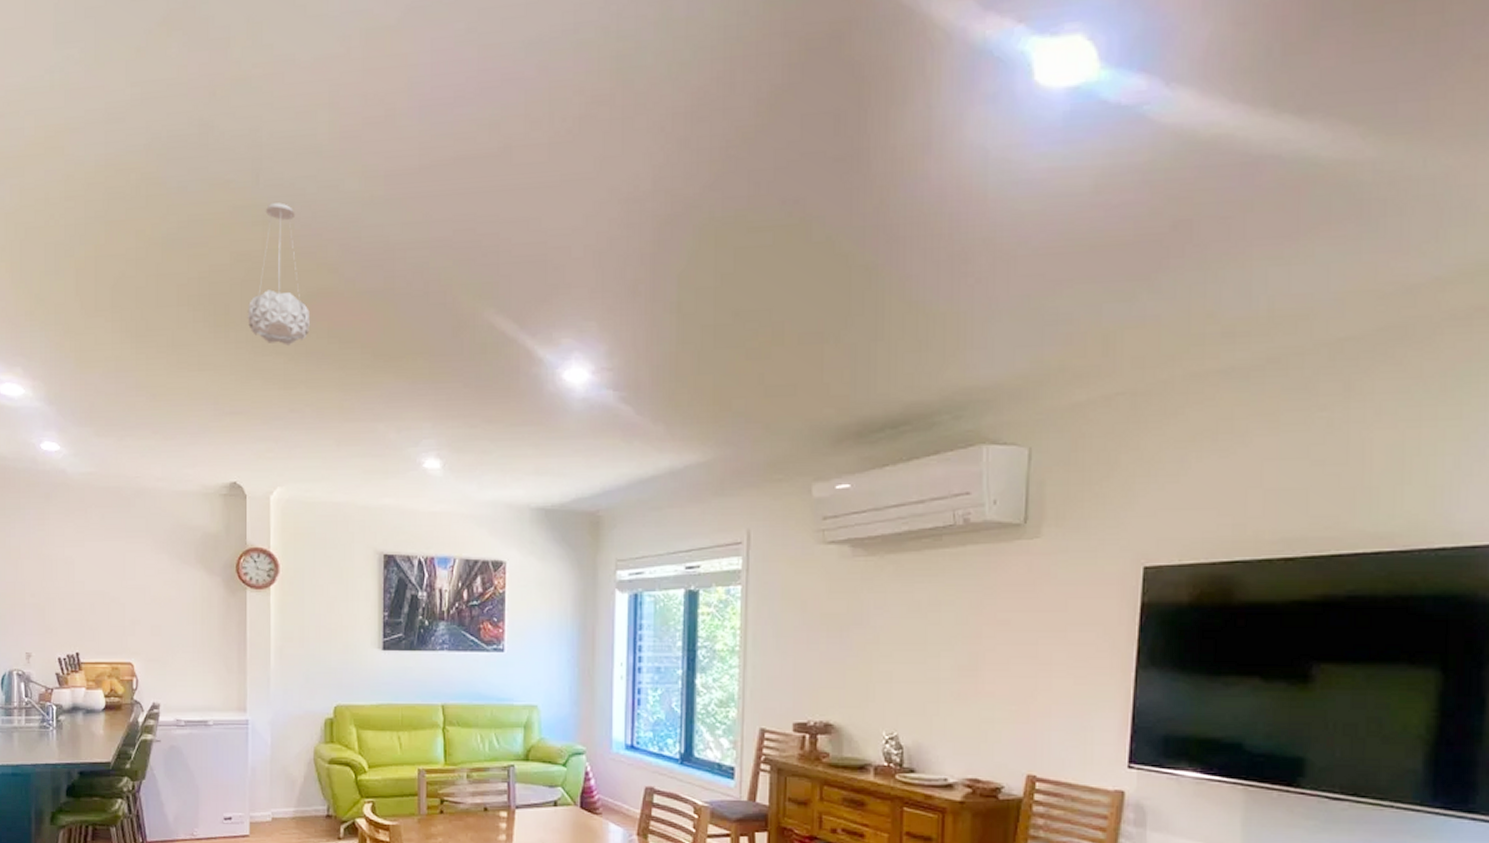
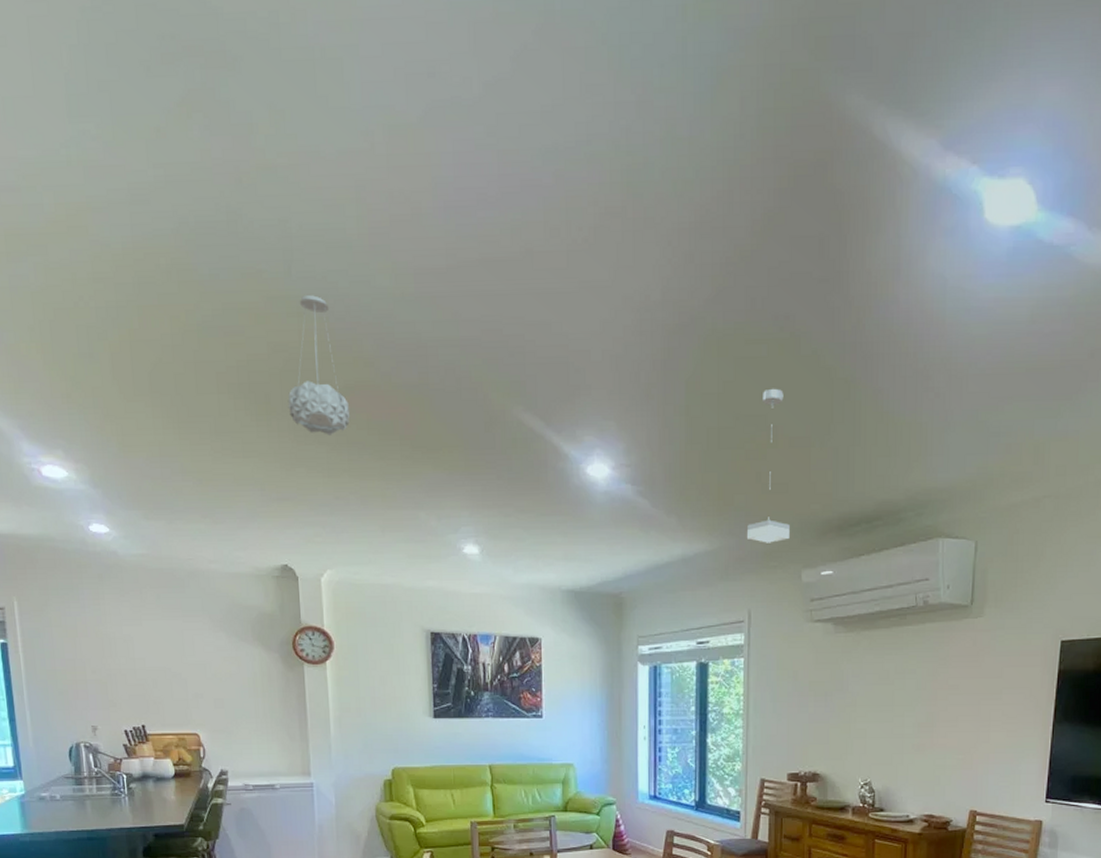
pendant lamp: none [746,279,798,453] -> present [746,388,790,543]

